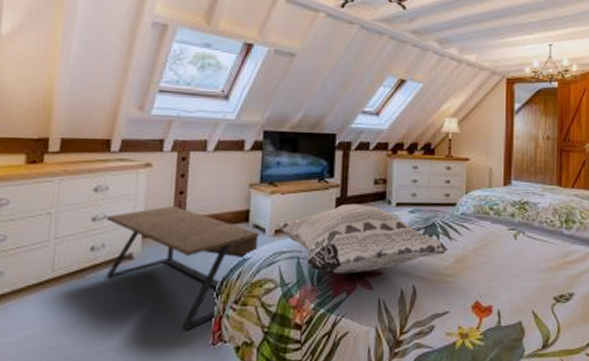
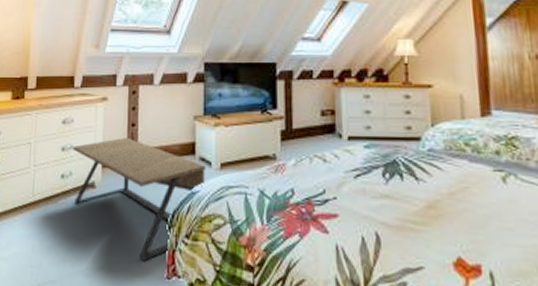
decorative pillow: present [276,203,449,274] -> none [222,136,417,214]

